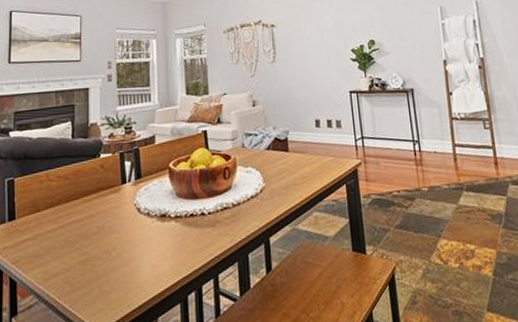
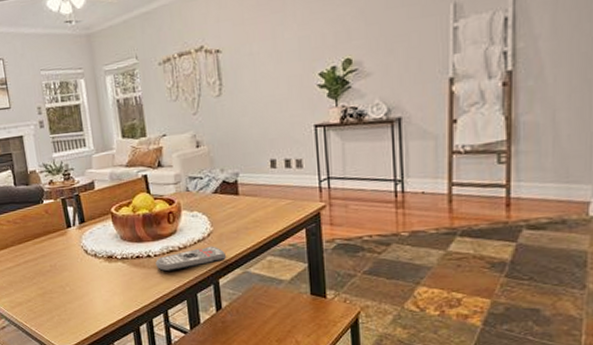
remote control: none [209,202,278,231] -> present [155,246,227,272]

